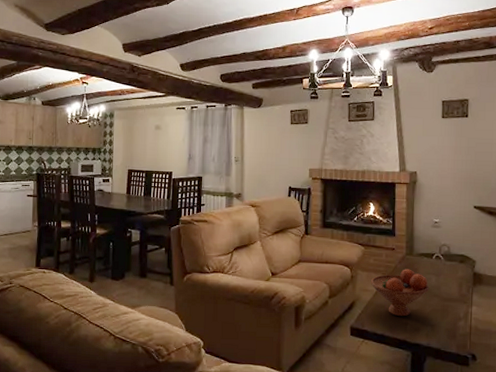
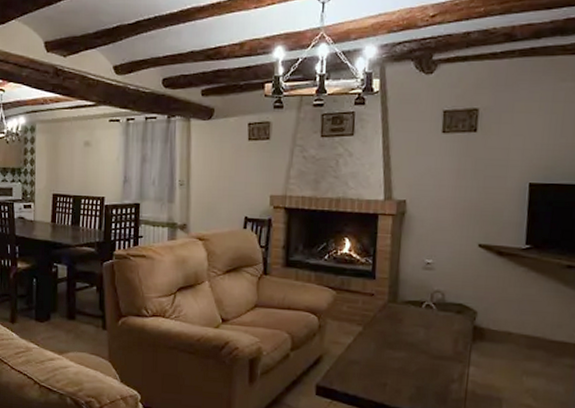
fruit bowl: present [370,269,430,317] -> none [342,319,416,376]

